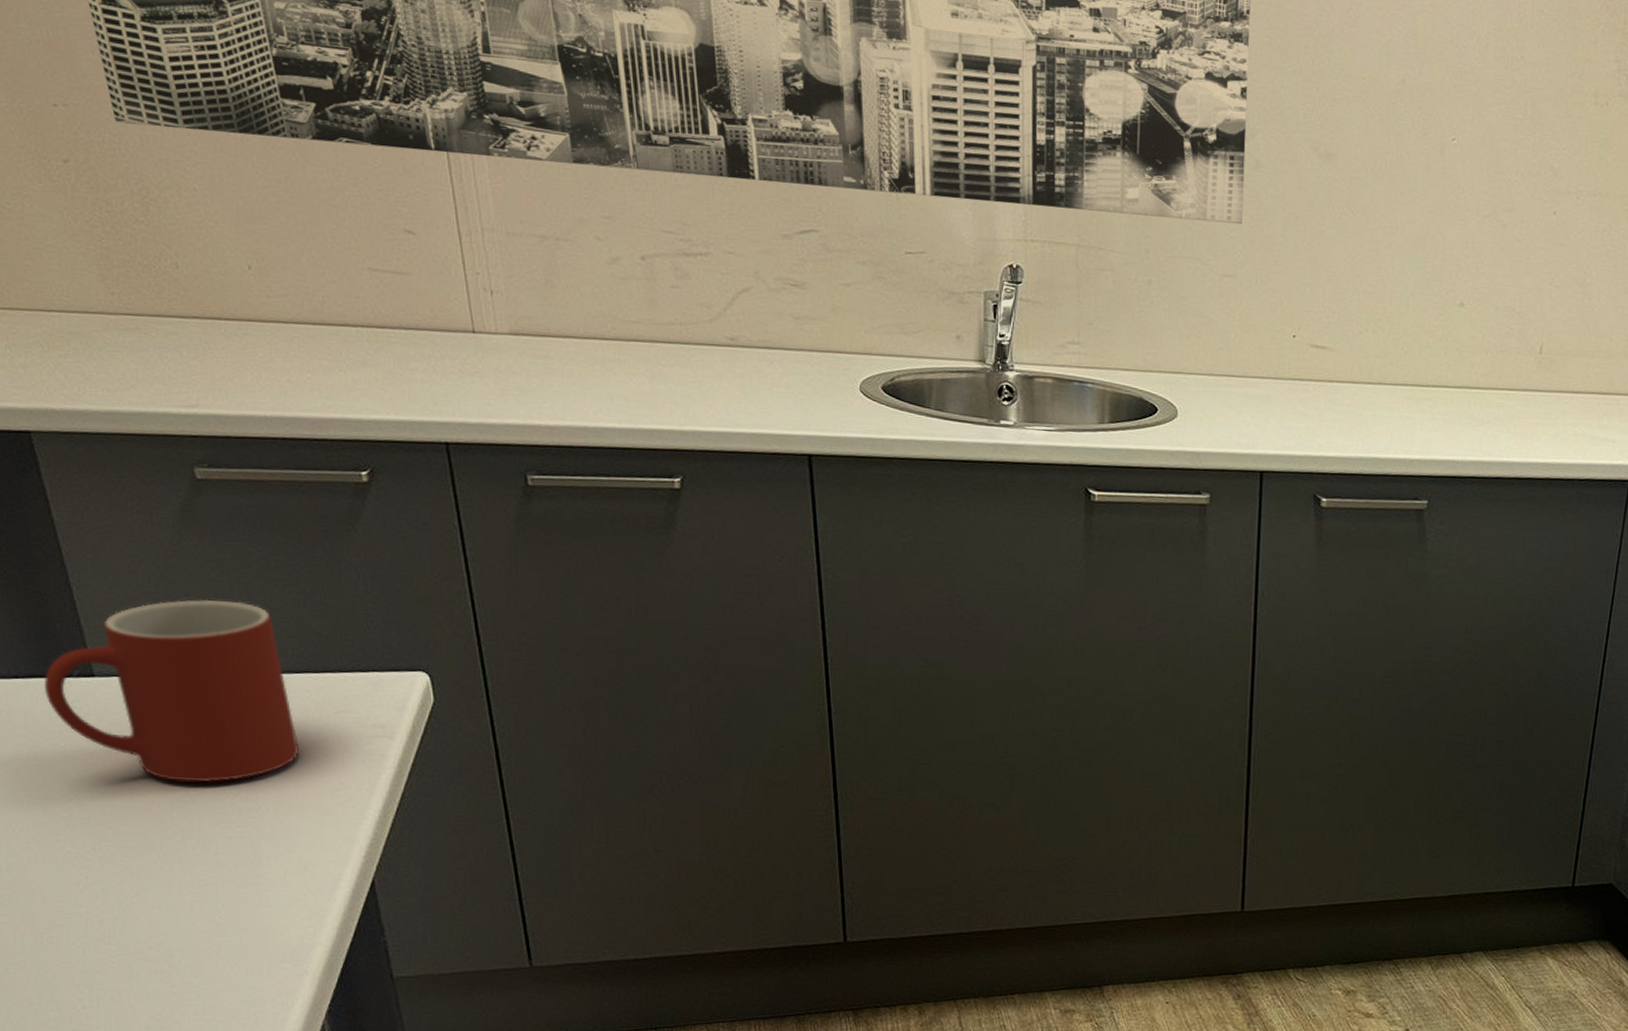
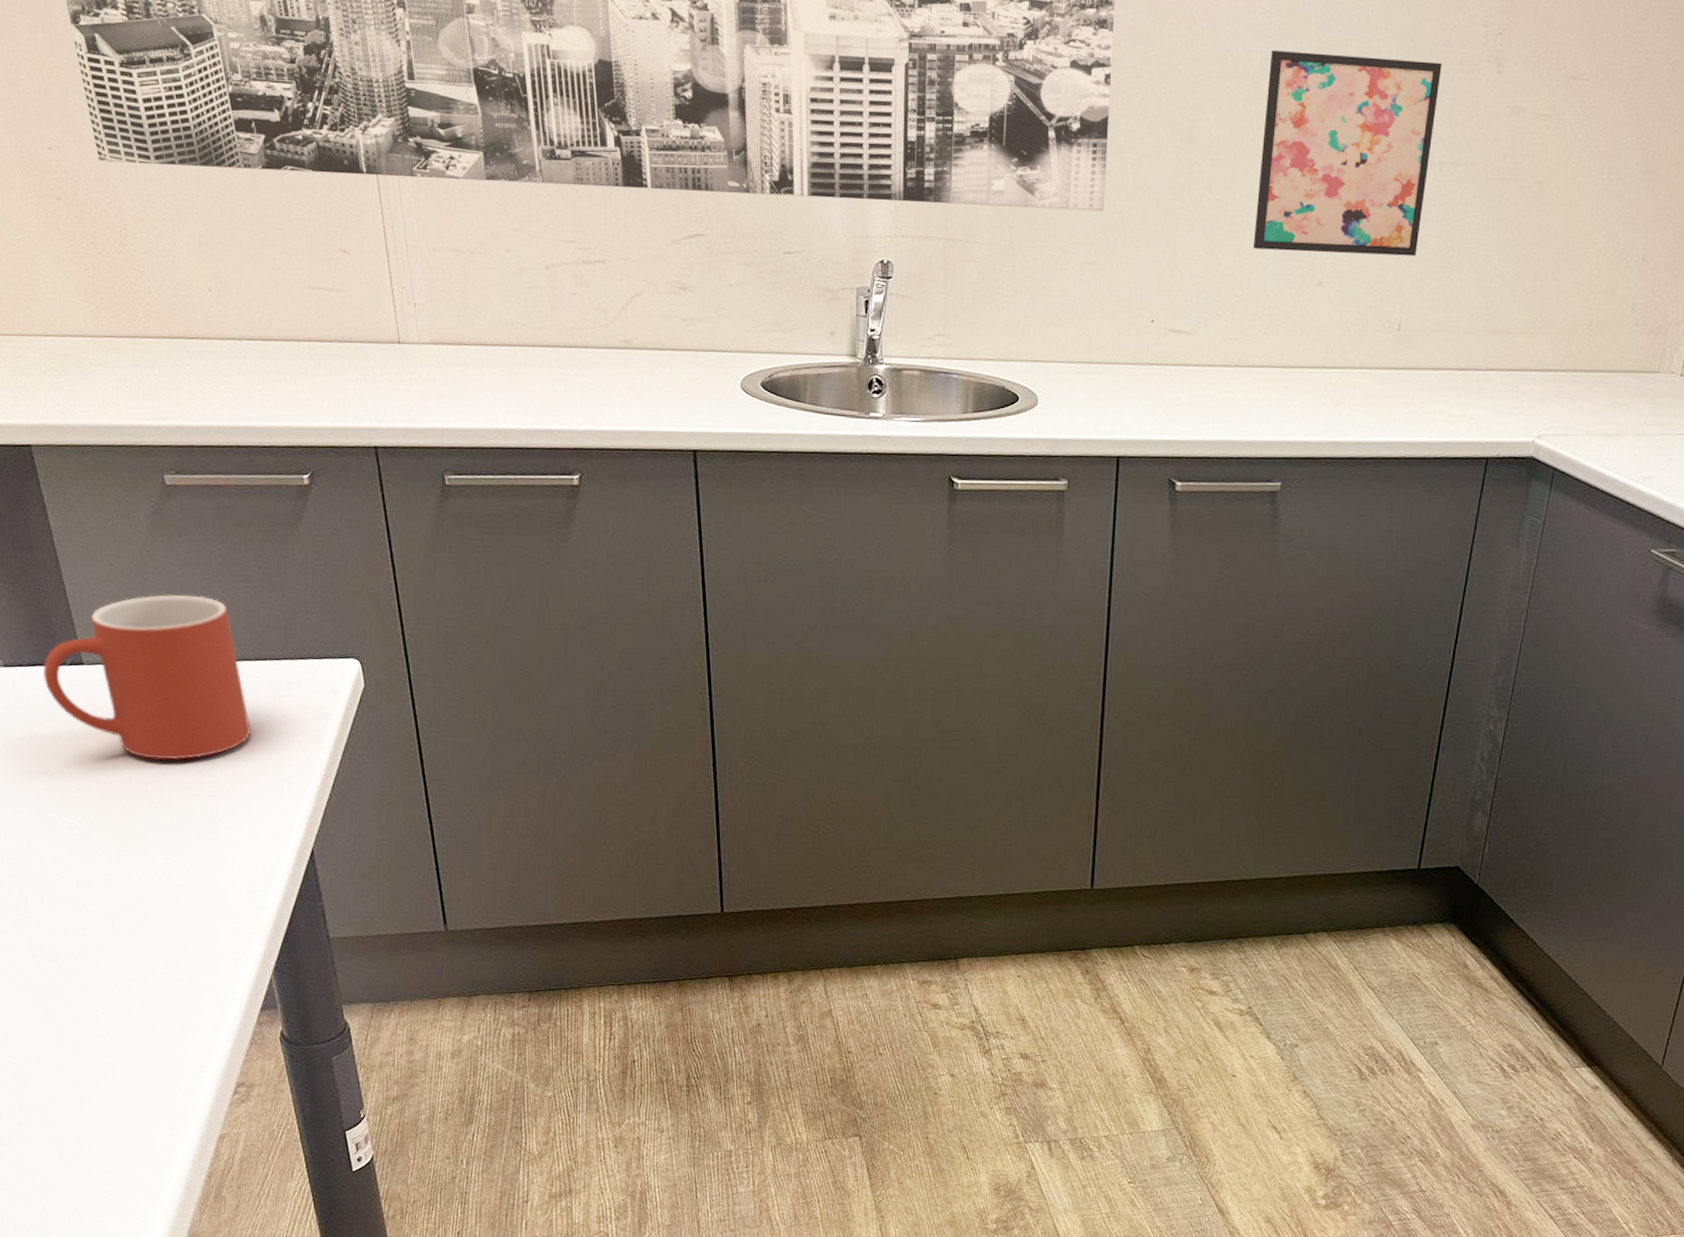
wall art: none [1394,72,1577,282] -> present [1252,49,1442,257]

